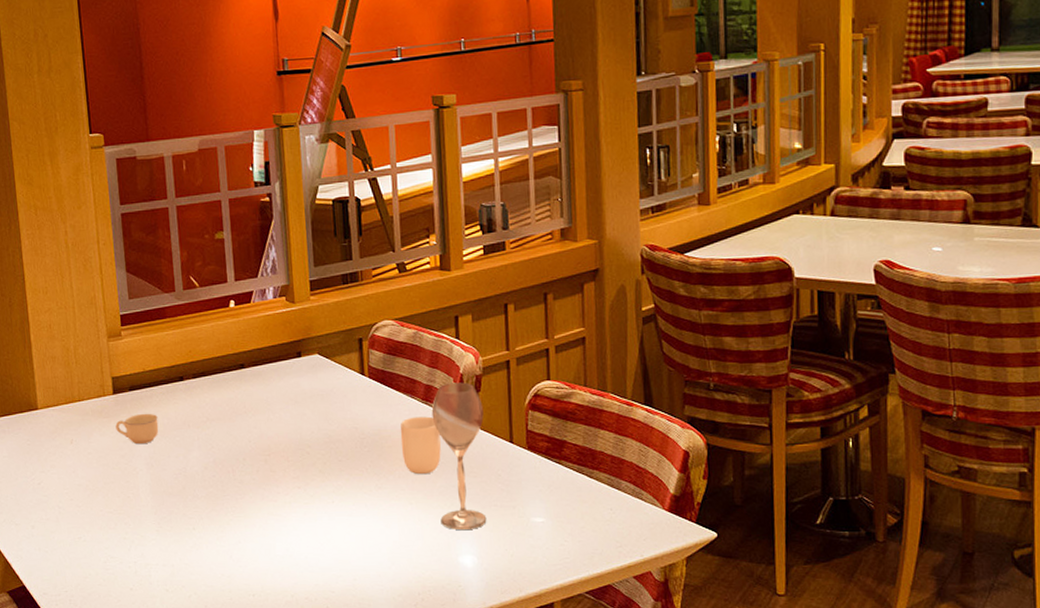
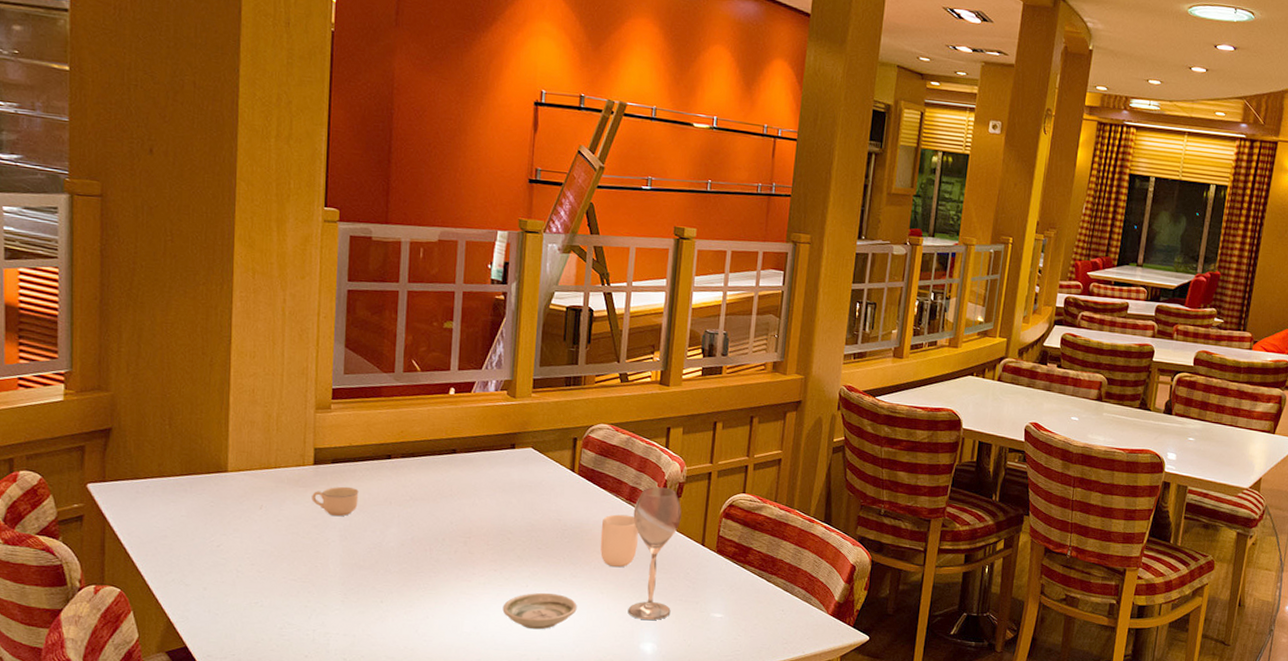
saucer: none [311,507,387,548] -> present [502,592,577,630]

